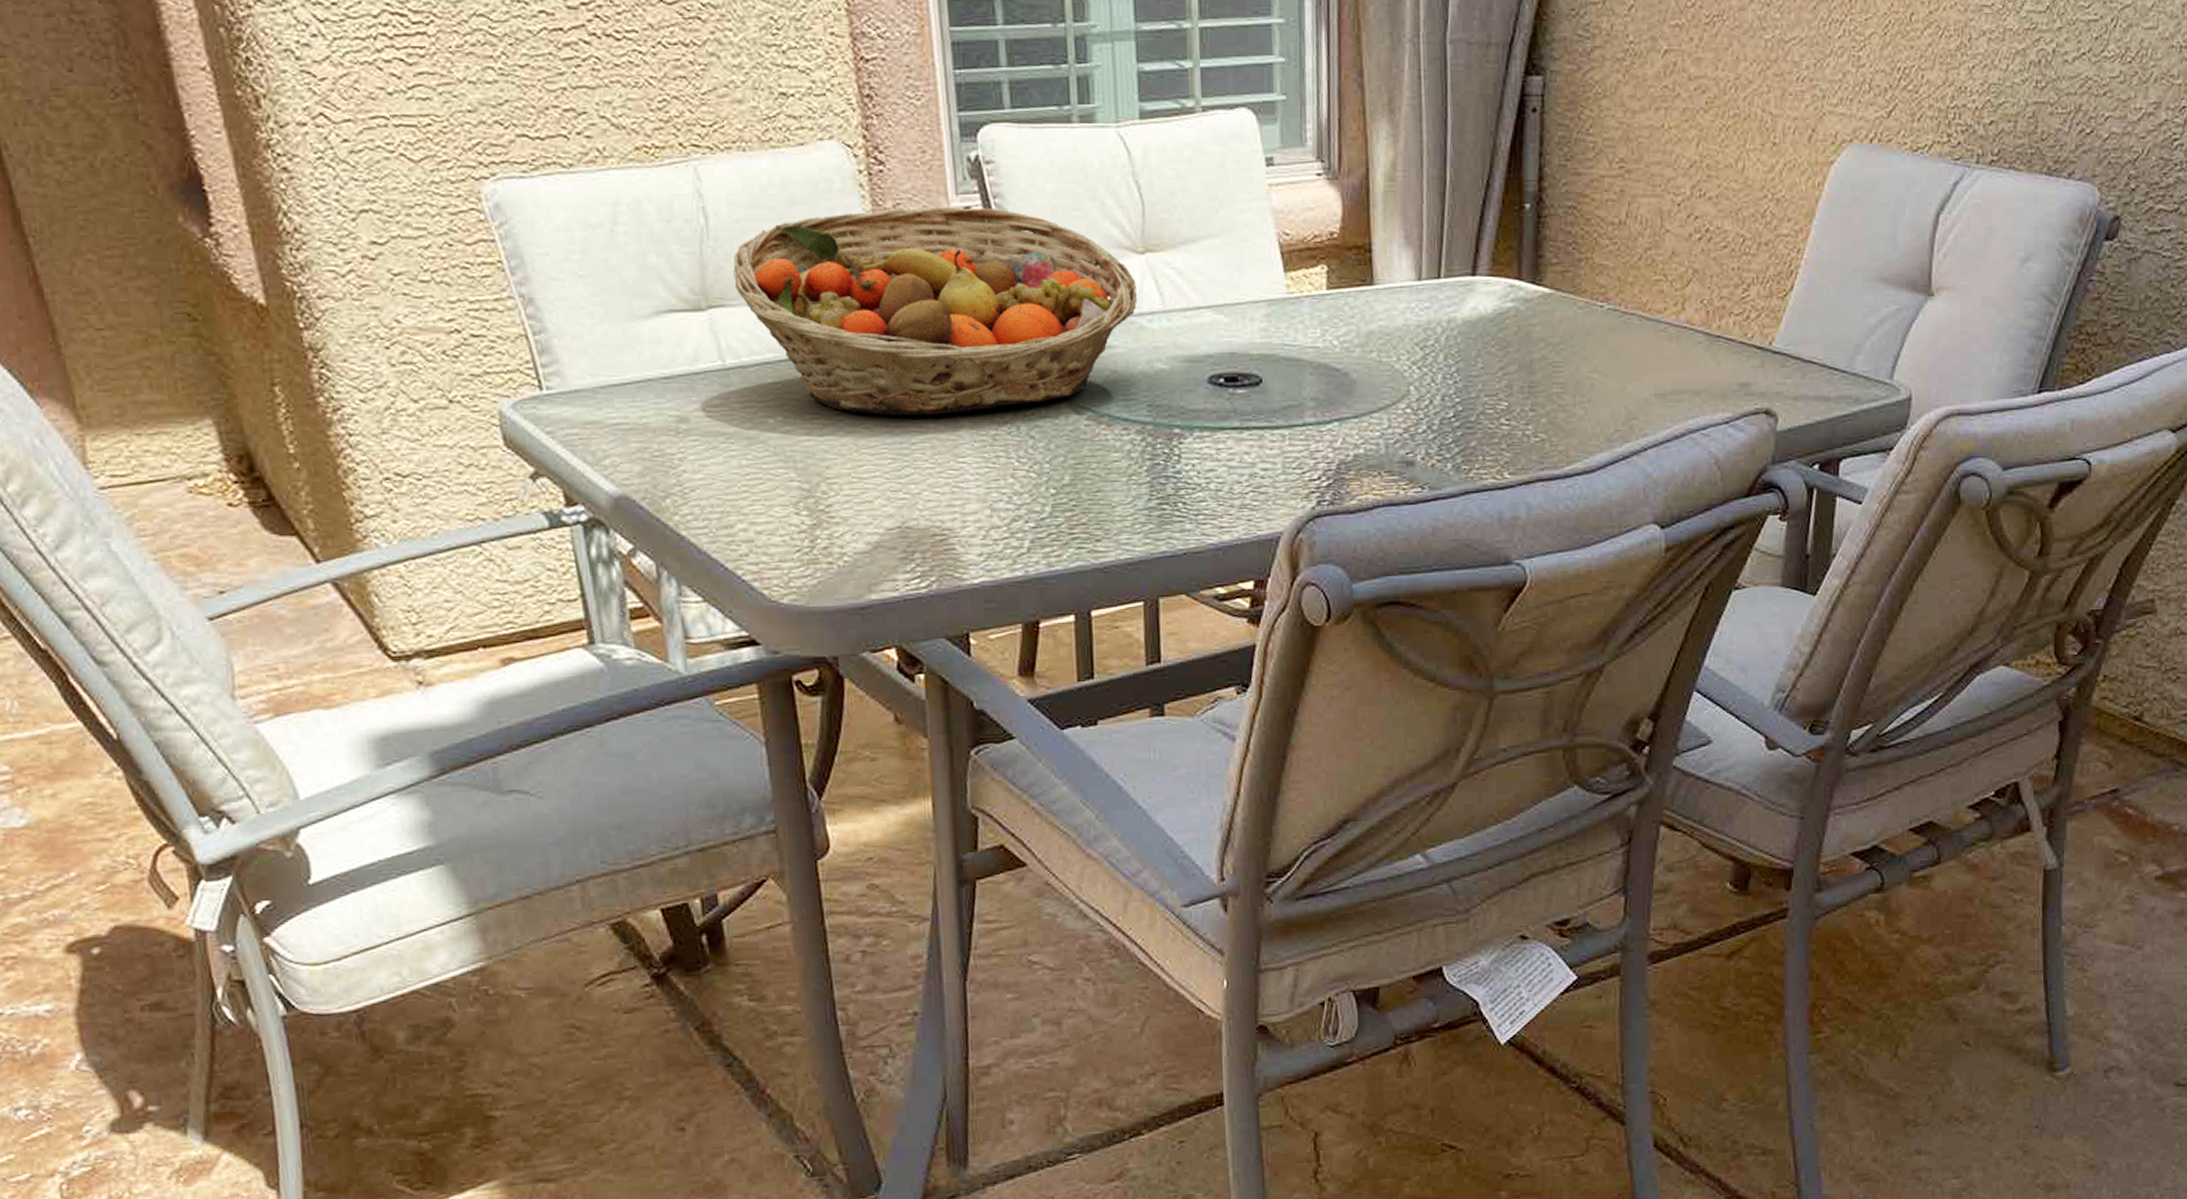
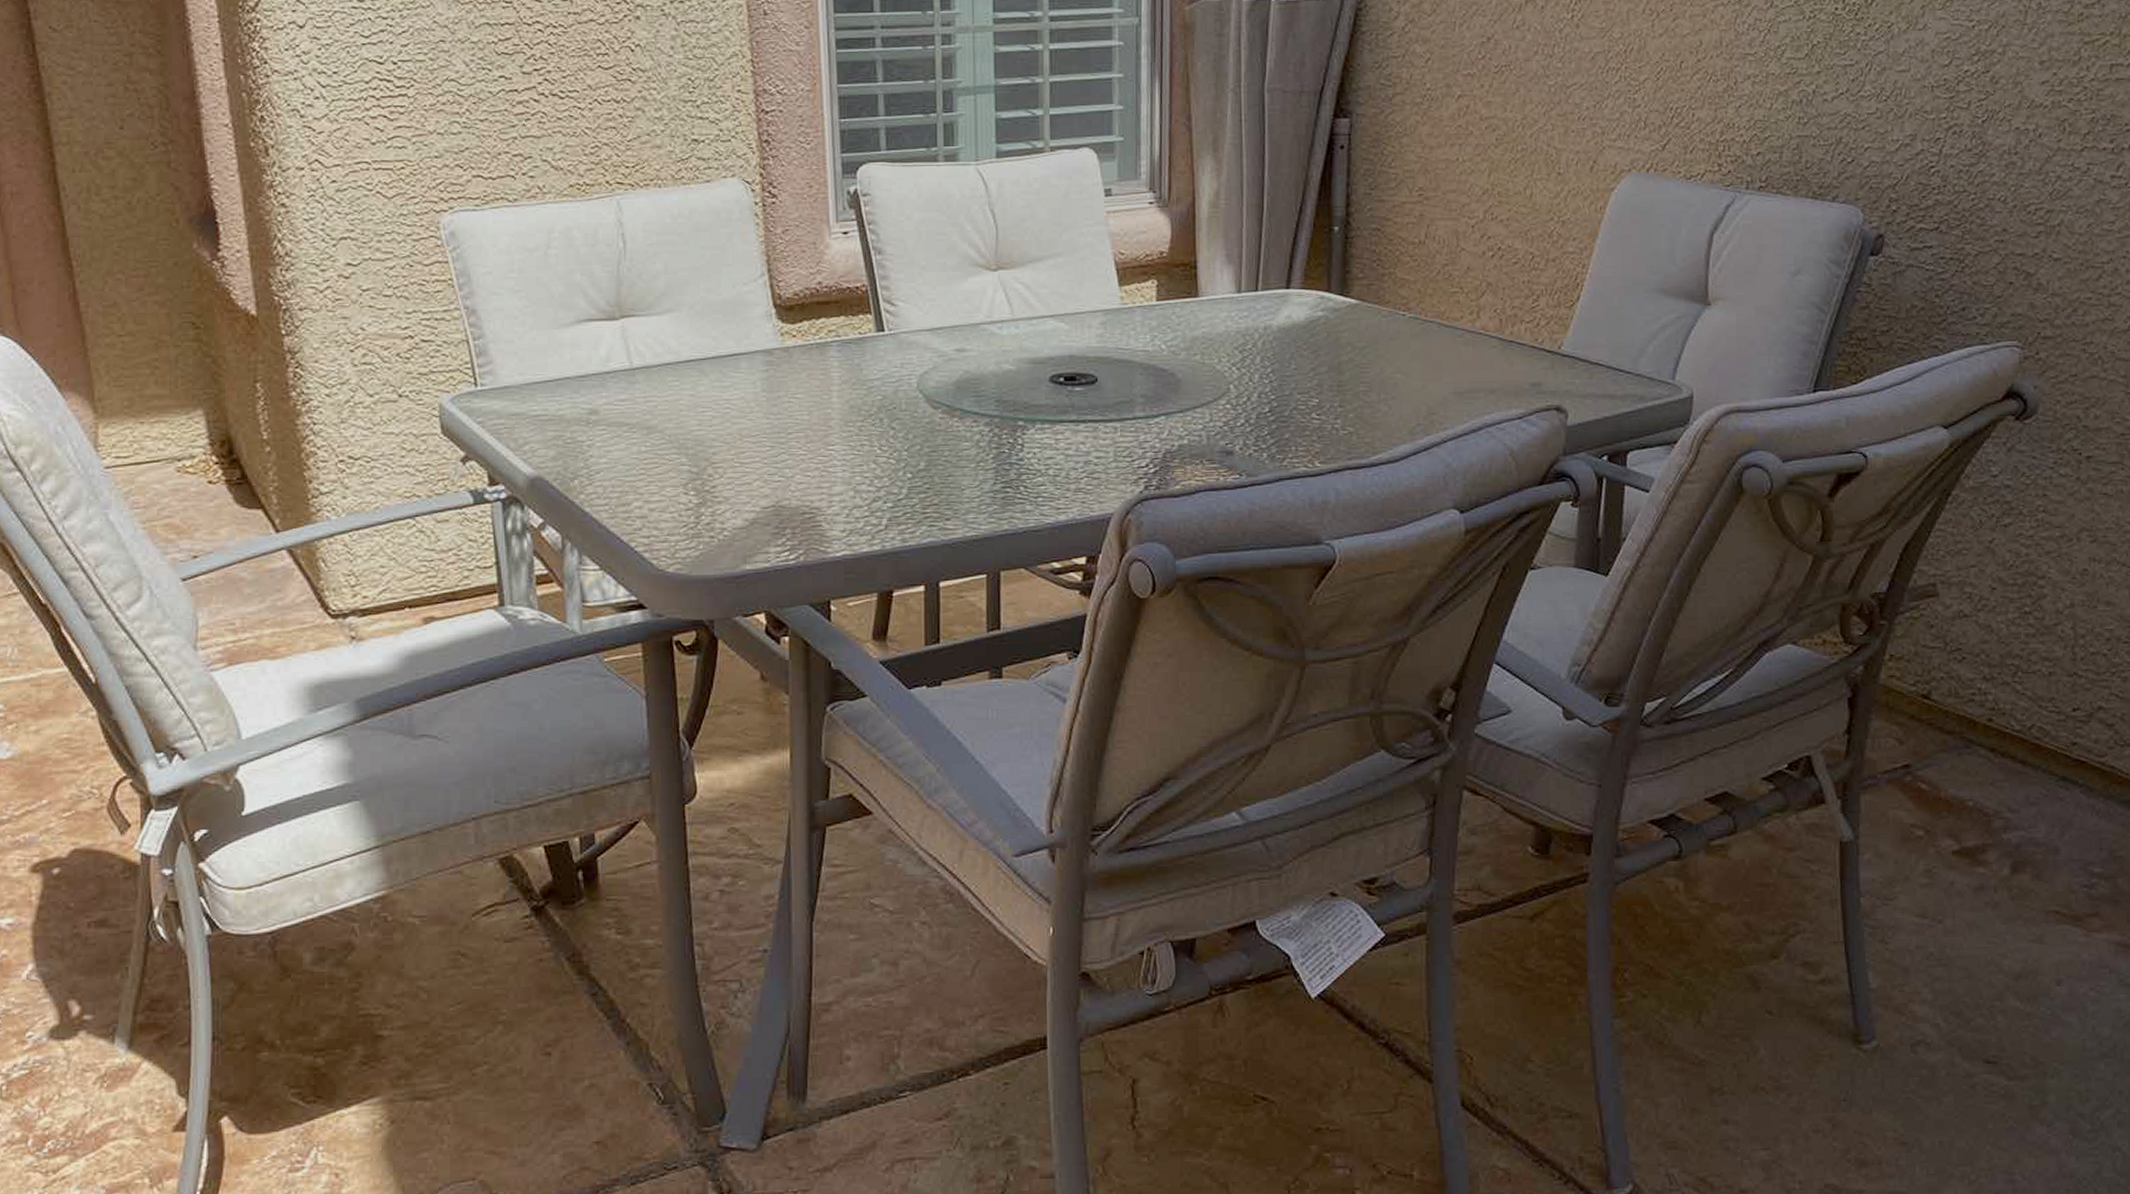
fruit basket: present [733,207,1138,416] -> none [644,232,990,409]

